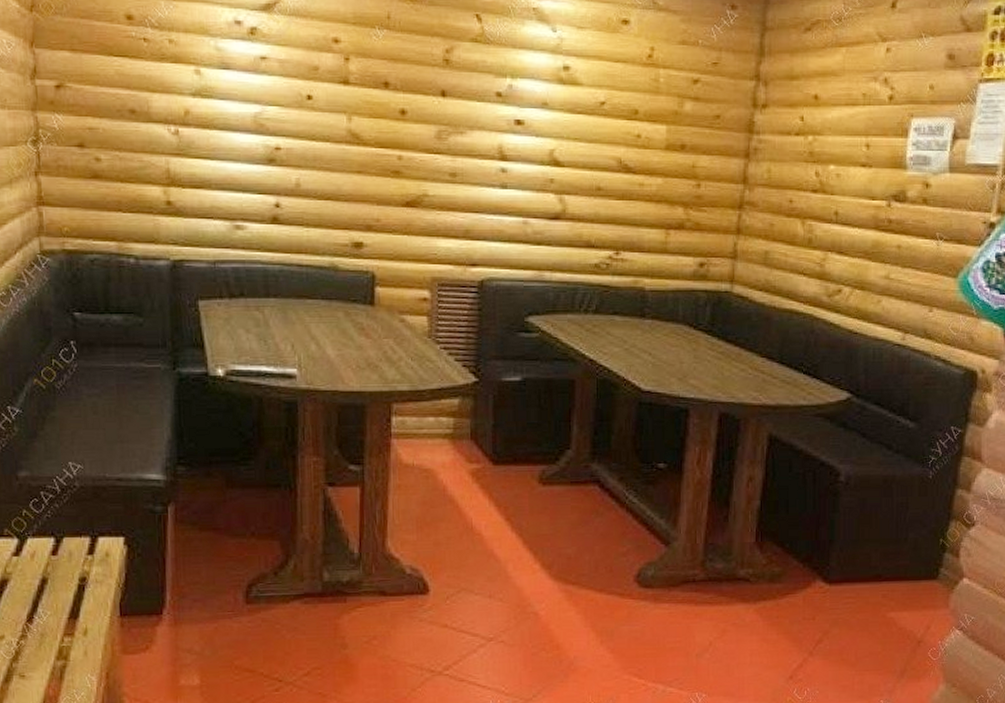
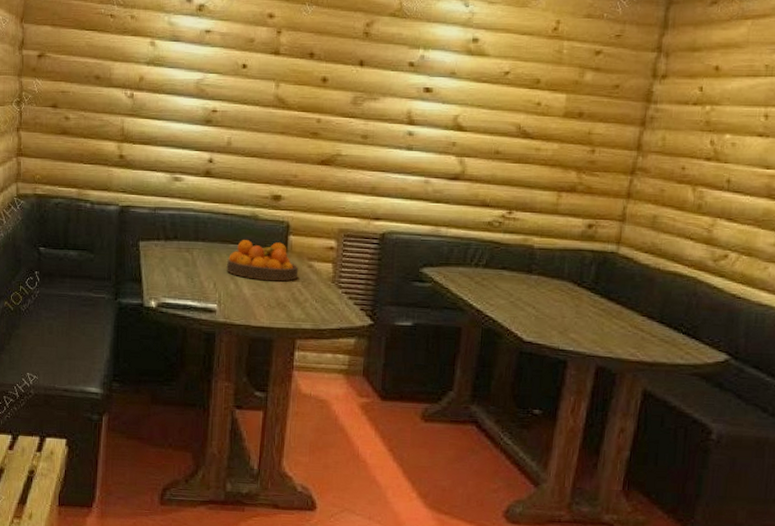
fruit bowl: none [305,294,389,339] -> present [227,240,299,282]

